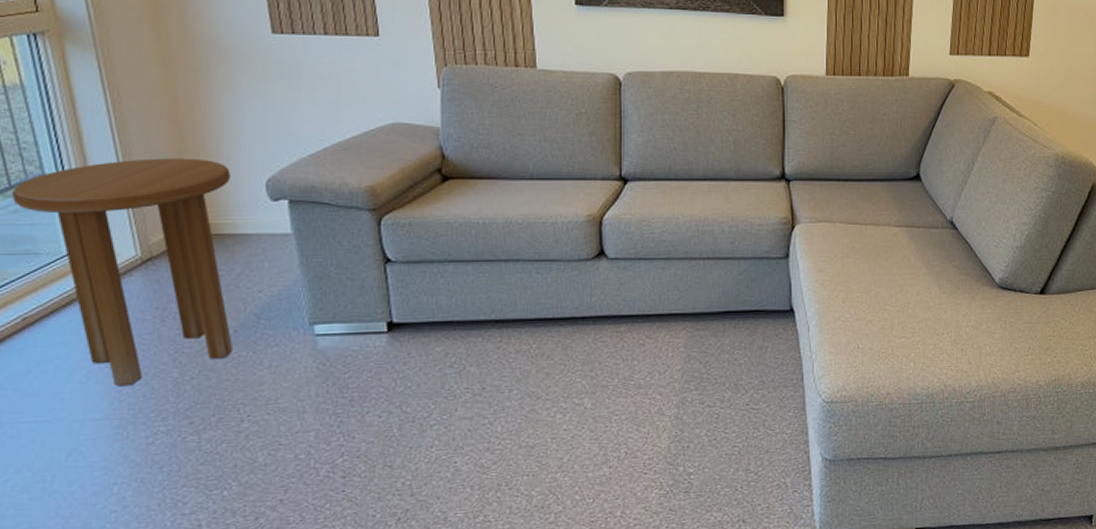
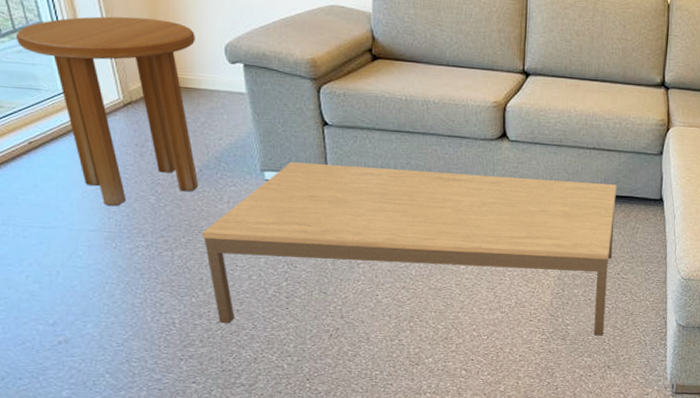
coffee table: none [237,298,739,519] -> present [202,161,617,336]

